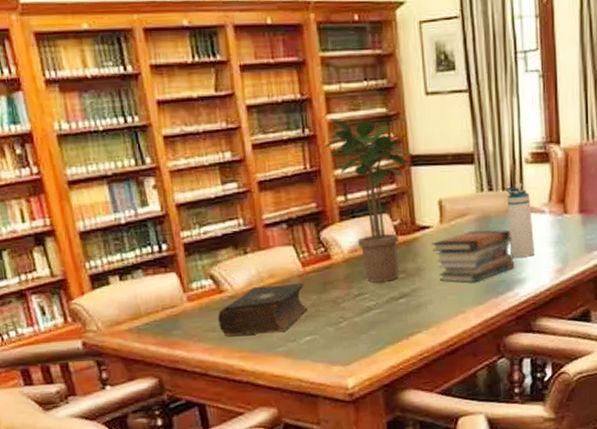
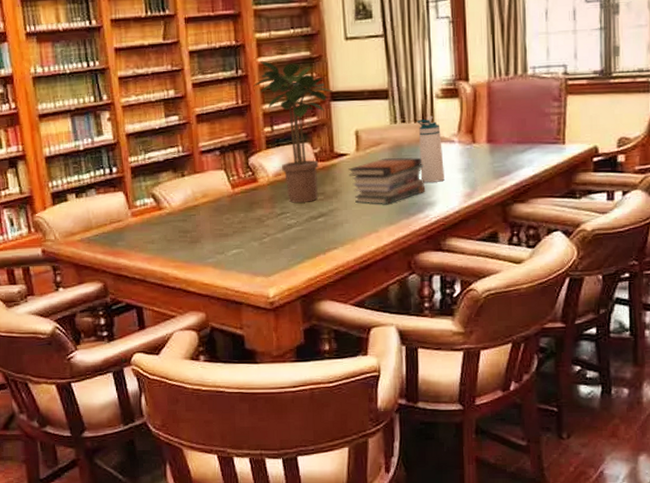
book: present [218,282,308,336] -> none [157,202,236,247]

